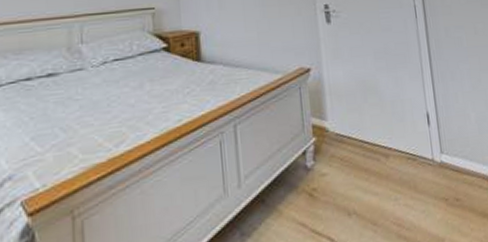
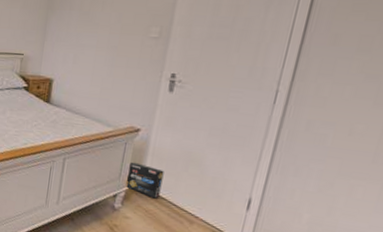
box: none [310,106,350,143] -> present [126,162,165,199]

